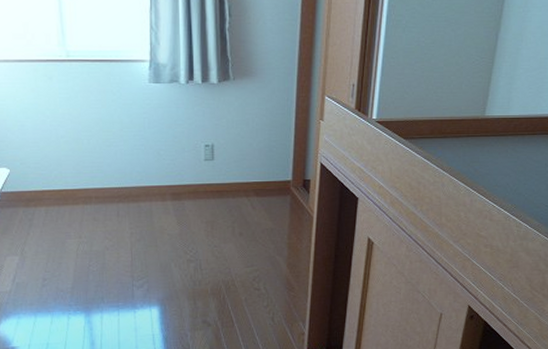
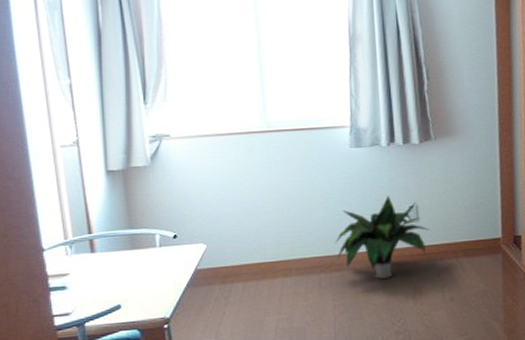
potted plant: none [132,133,225,211] -> present [334,195,431,279]

